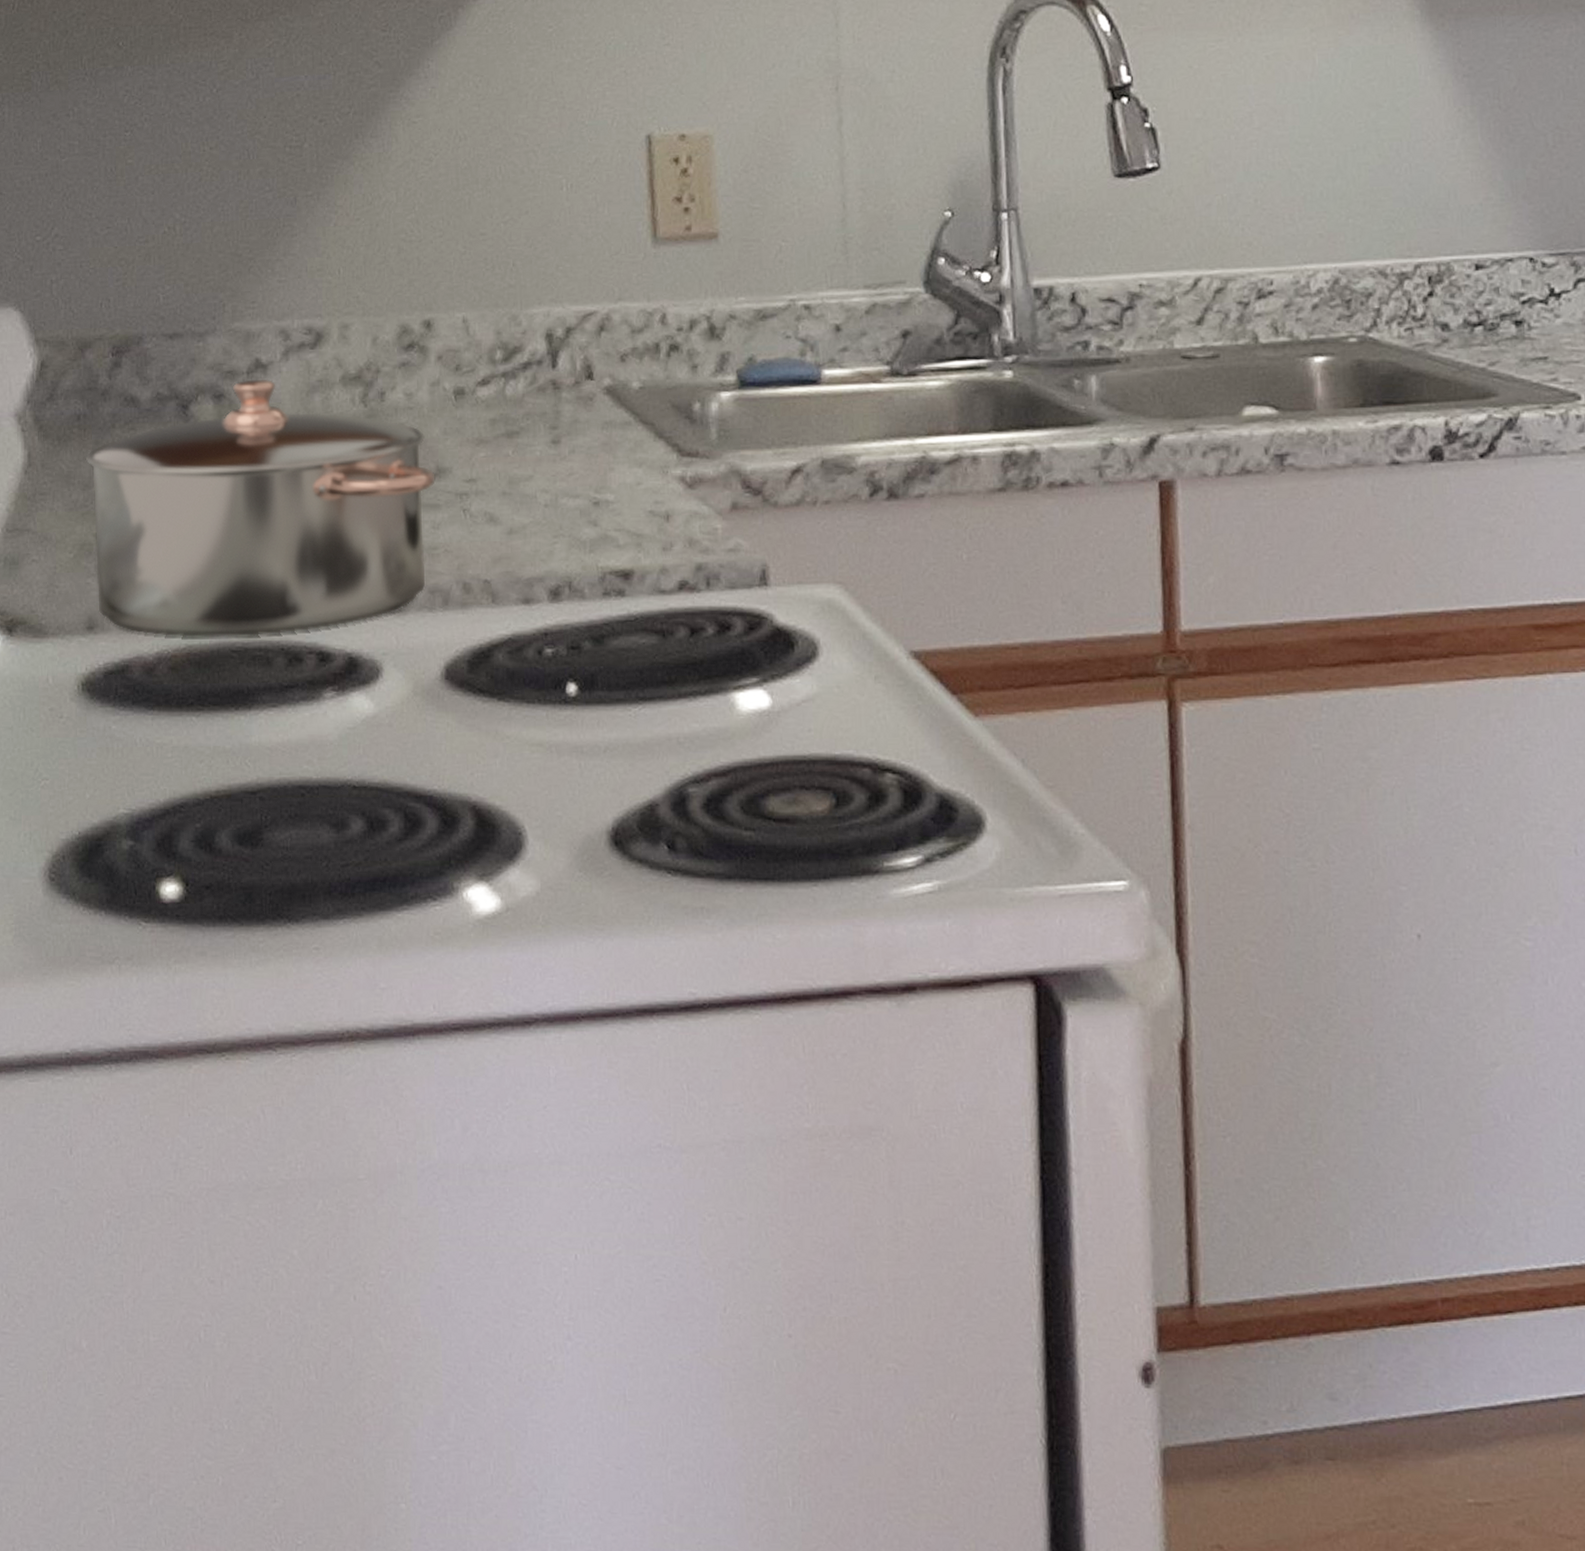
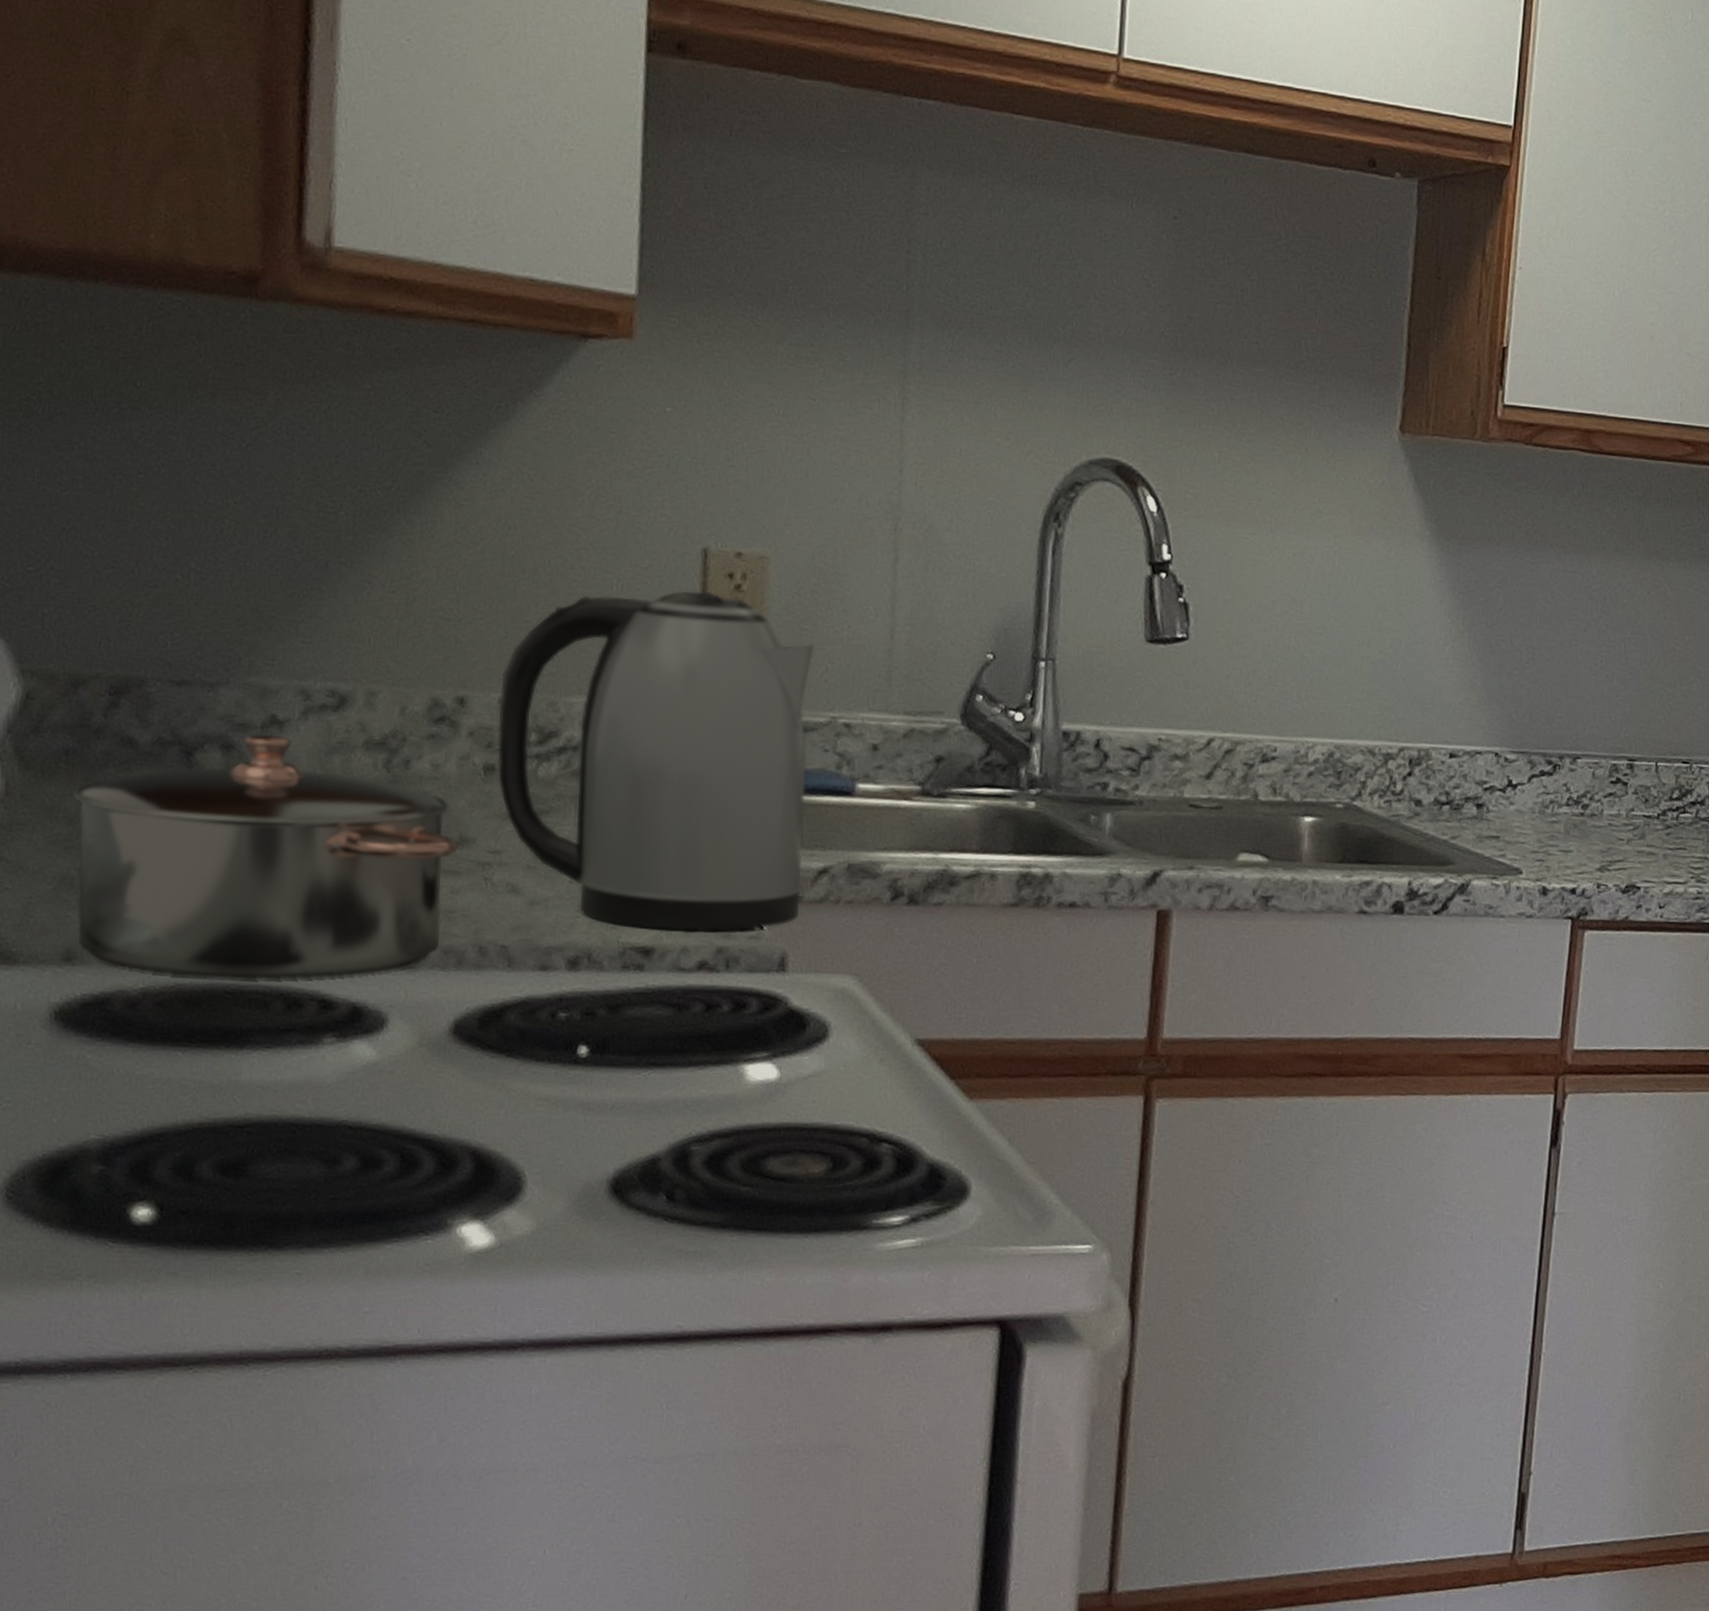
kettle: none [463,179,777,549] -> present [497,590,815,931]

